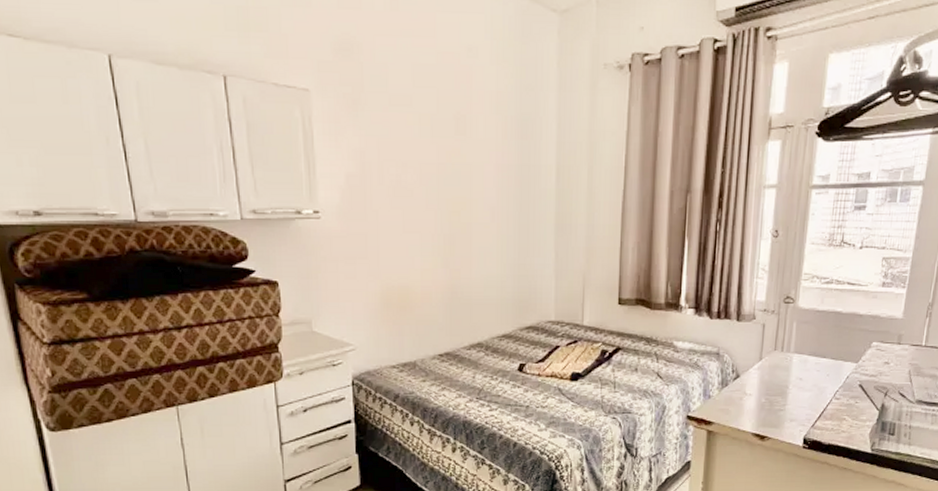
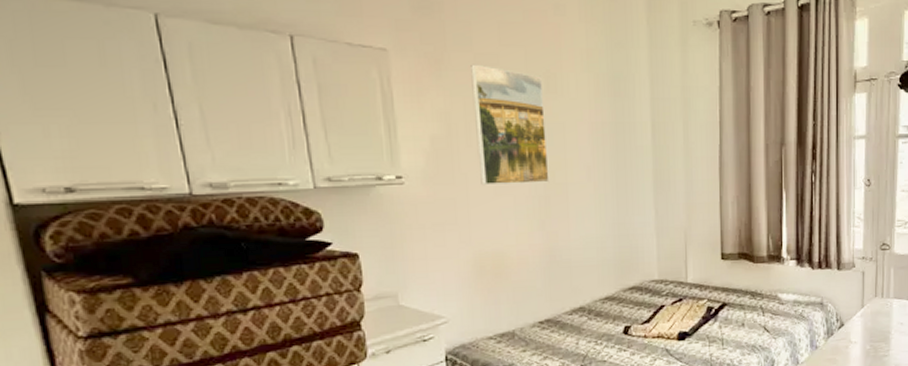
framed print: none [385,105,455,223] -> present [471,64,550,186]

